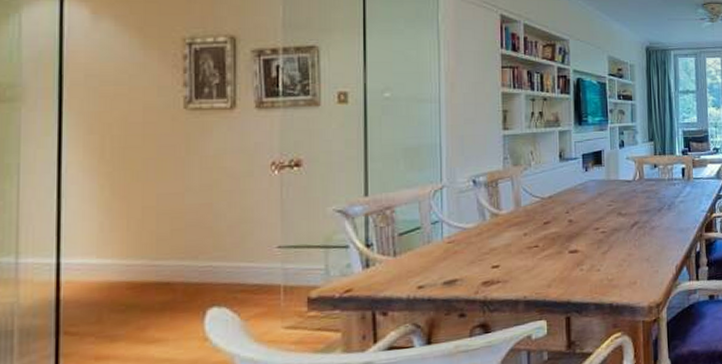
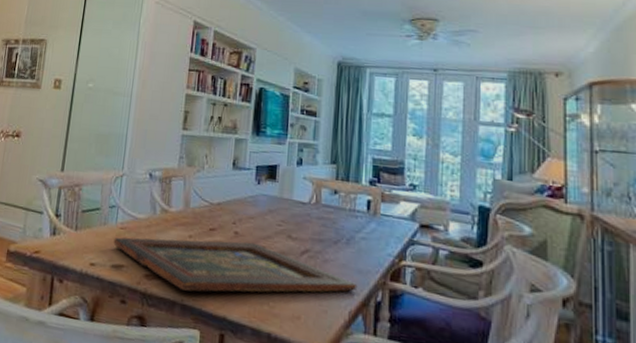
religious icon: none [442,226,681,288] -> present [113,237,358,293]

